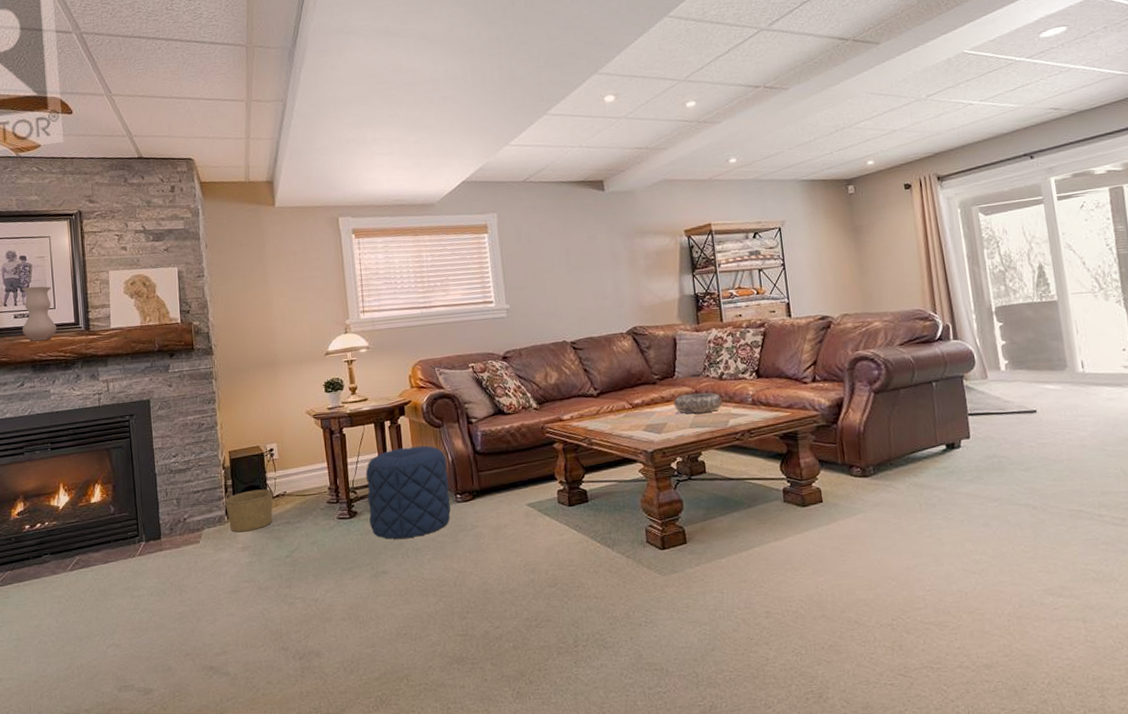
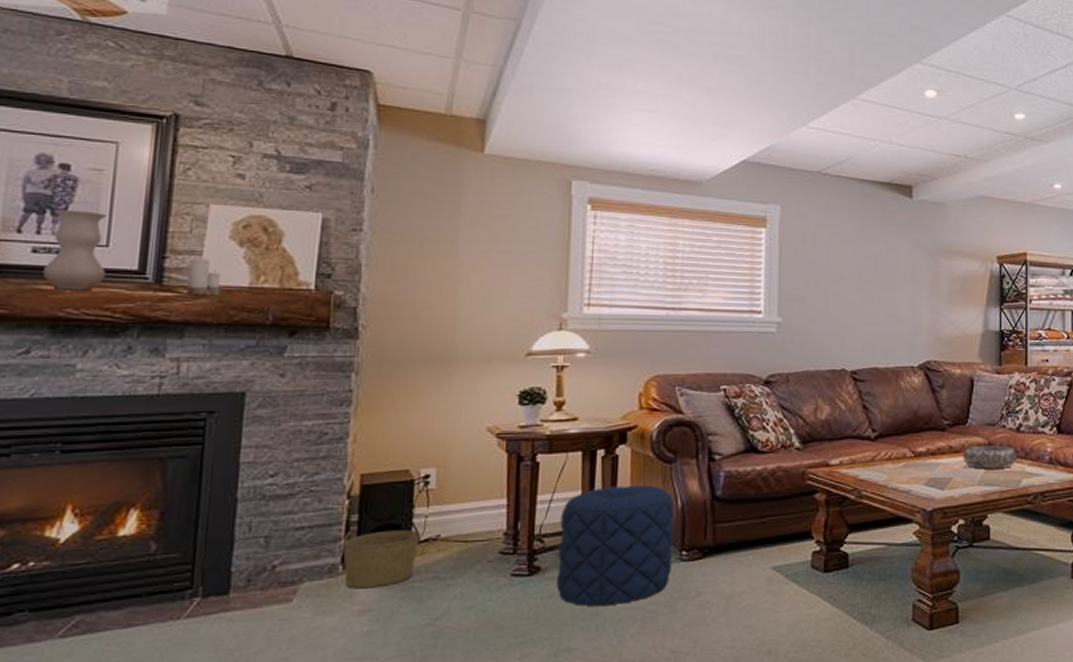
candle: none [103,308,124,336] -> present [186,257,222,296]

